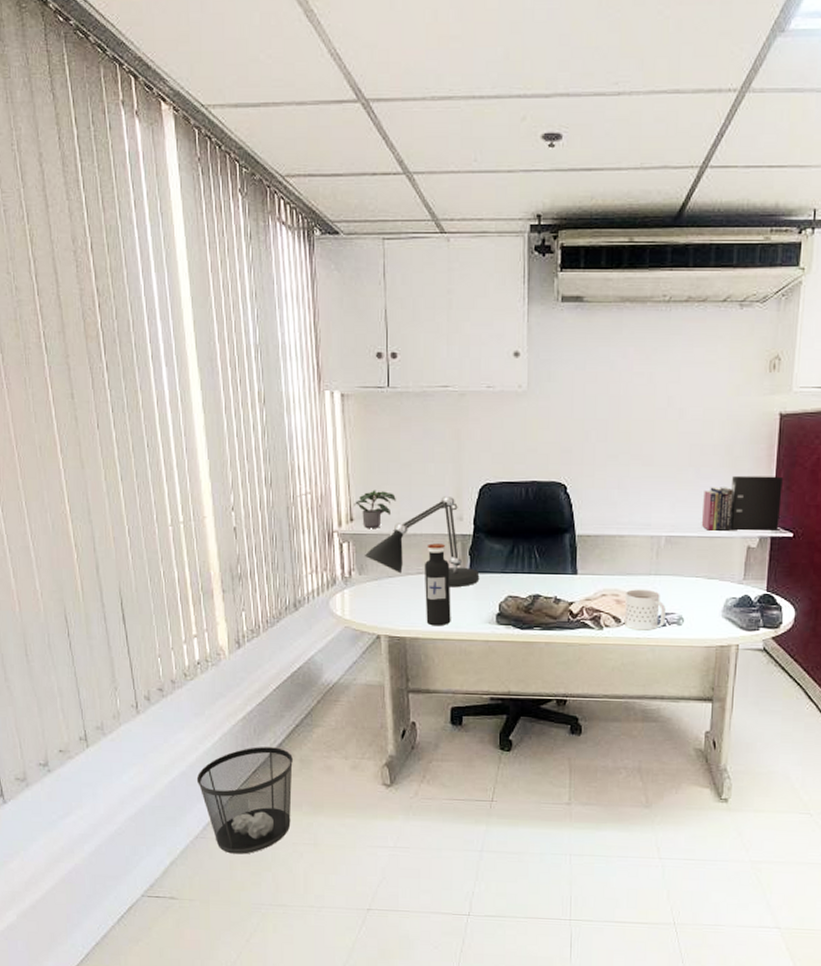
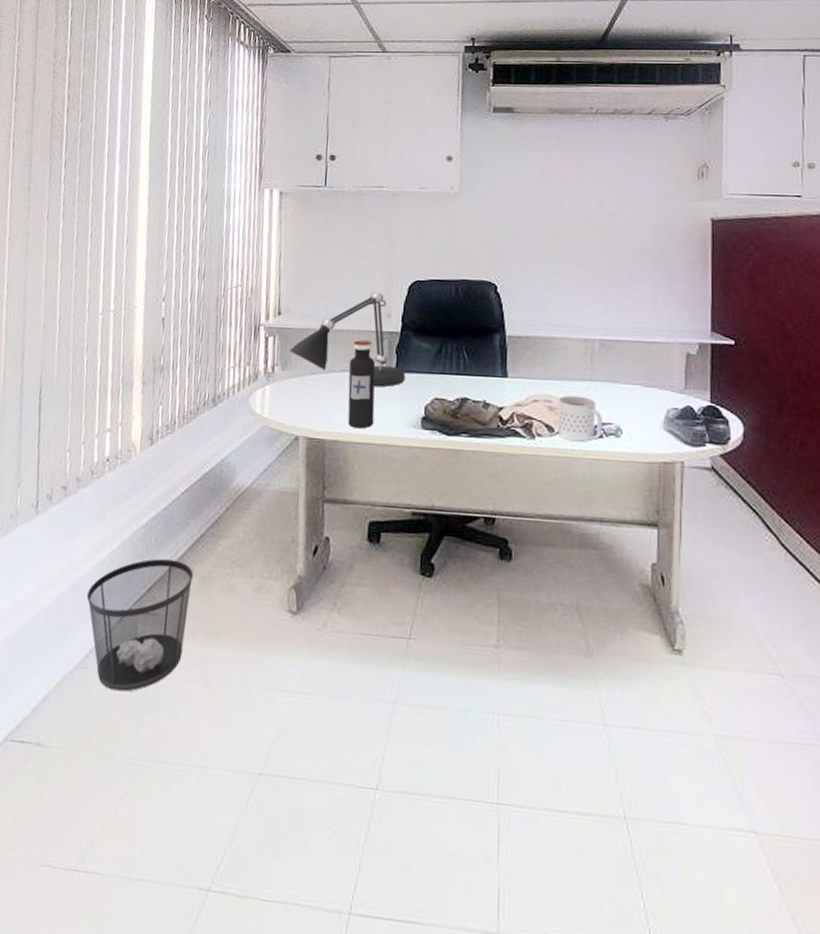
potted plant: present [354,490,396,528] -> none [283,284,325,323]
books: present [701,487,733,531] -> none [636,290,669,336]
binder: present [729,475,783,530] -> none [665,279,720,337]

